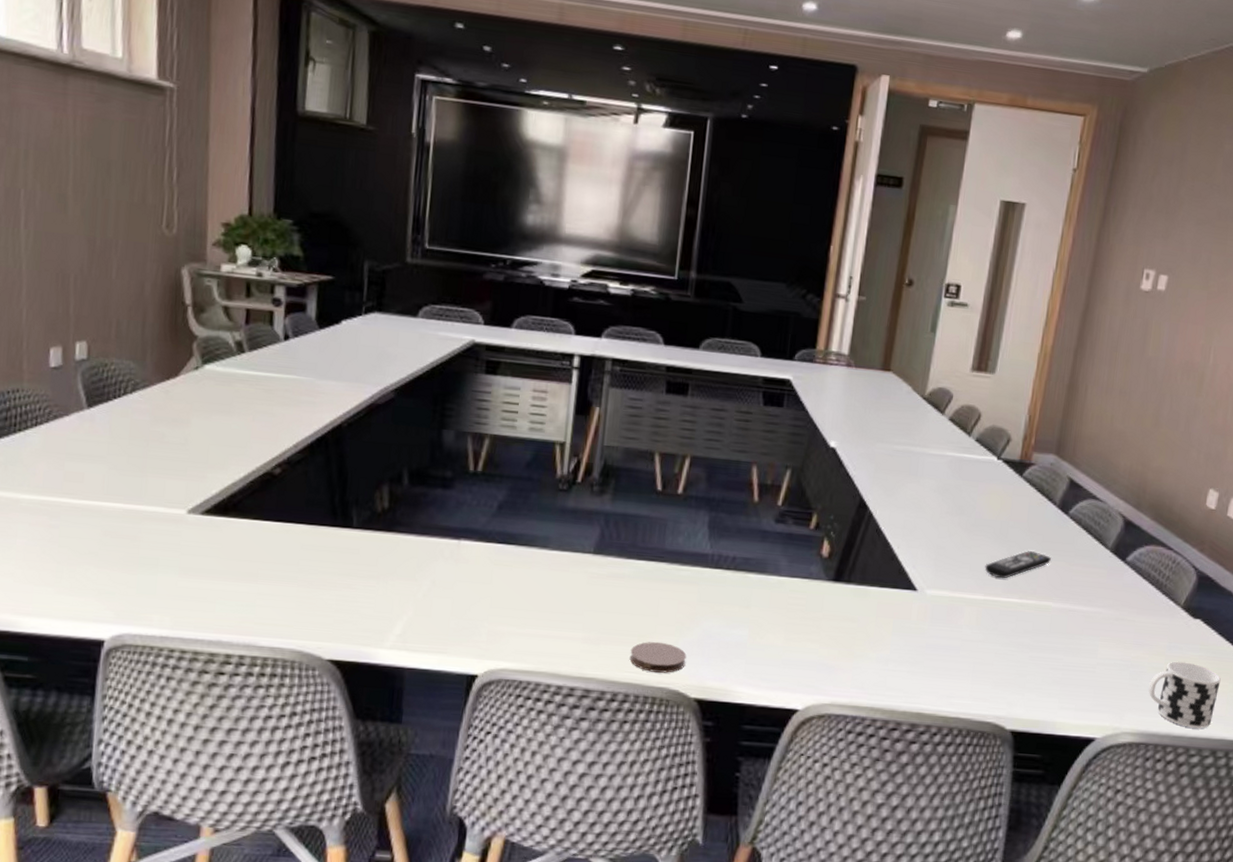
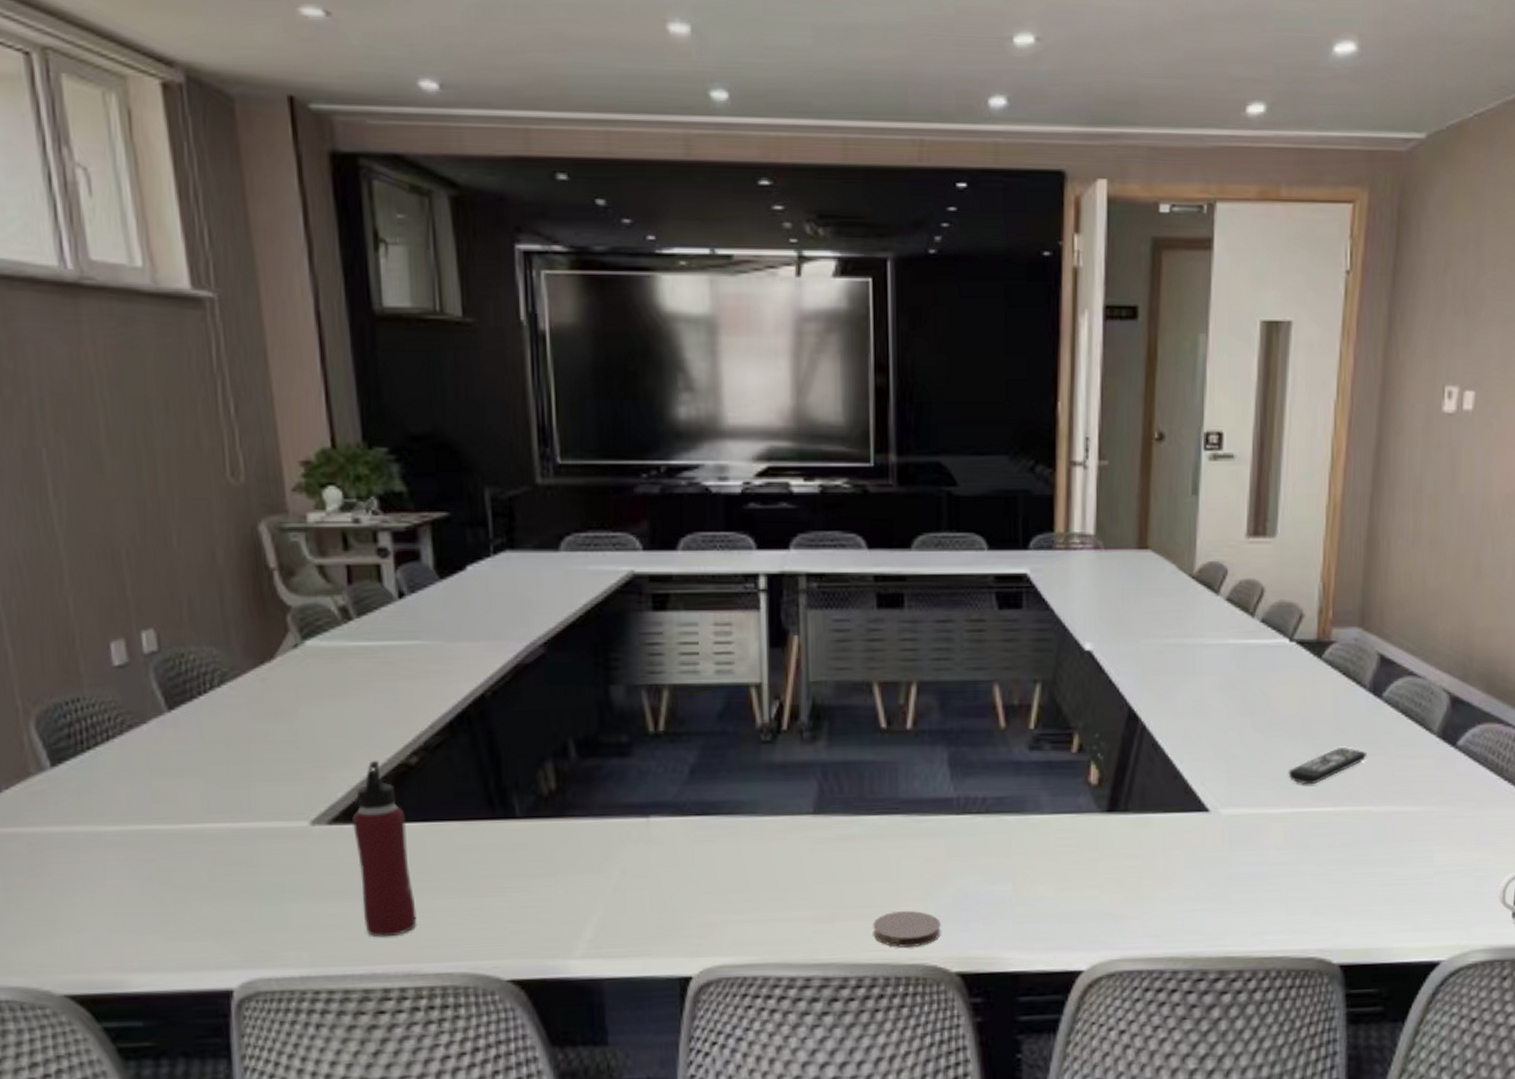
water bottle: none [219,467,264,612] -> present [352,760,417,938]

